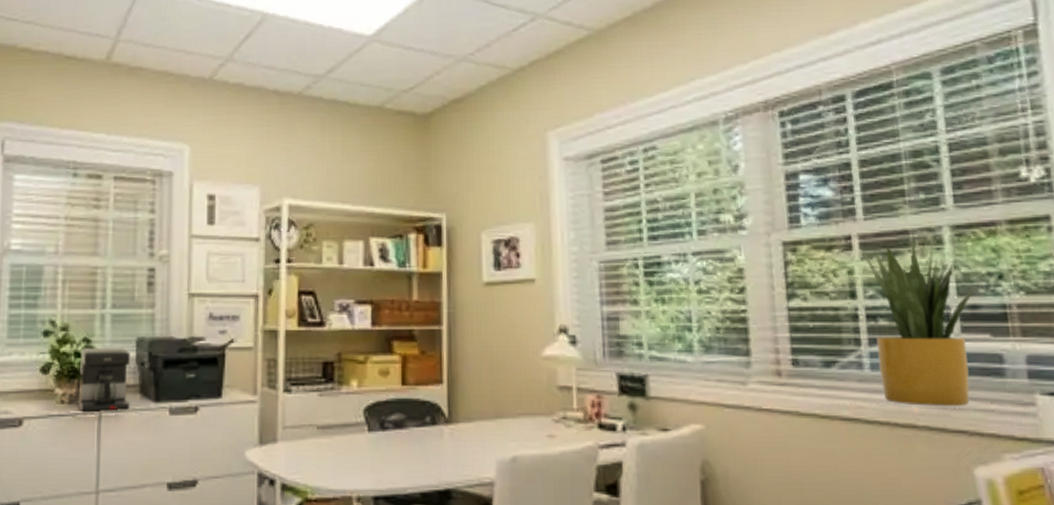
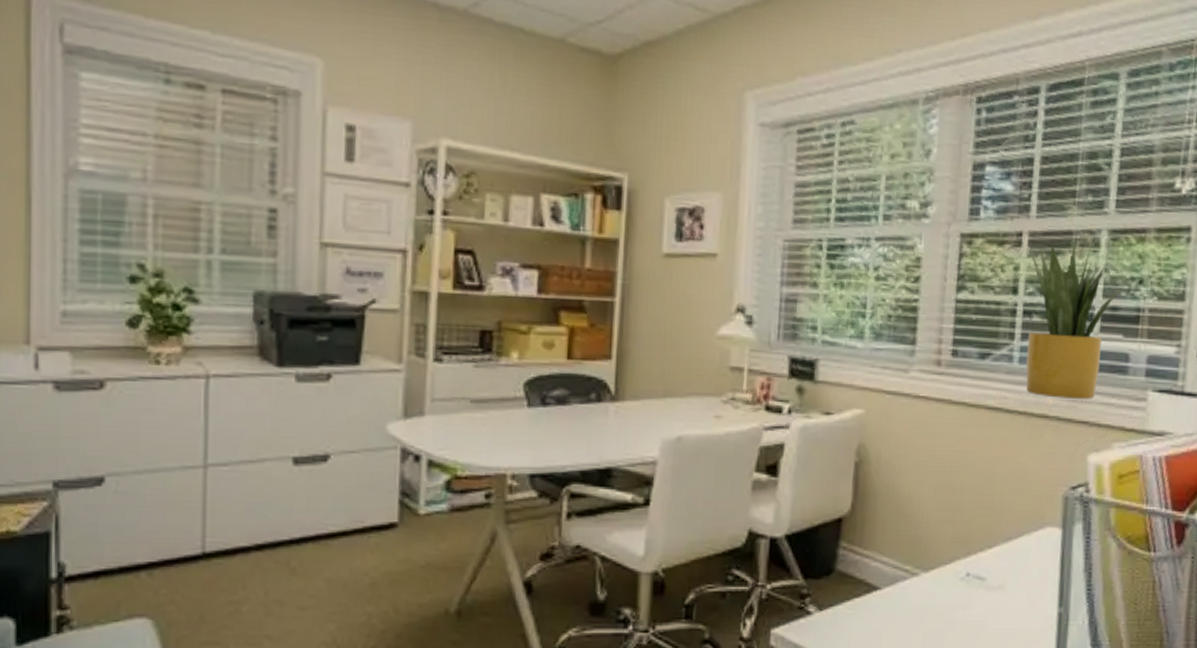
coffee maker: present [78,347,131,413] -> none [178,300,246,377]

